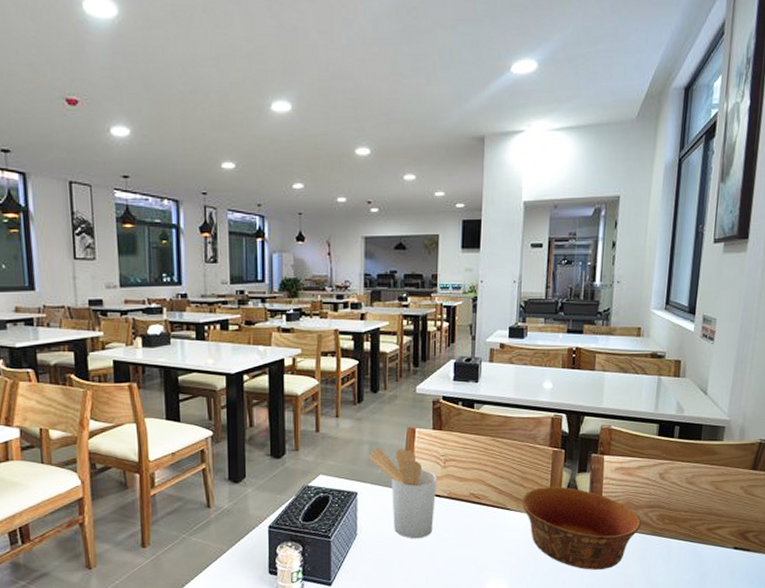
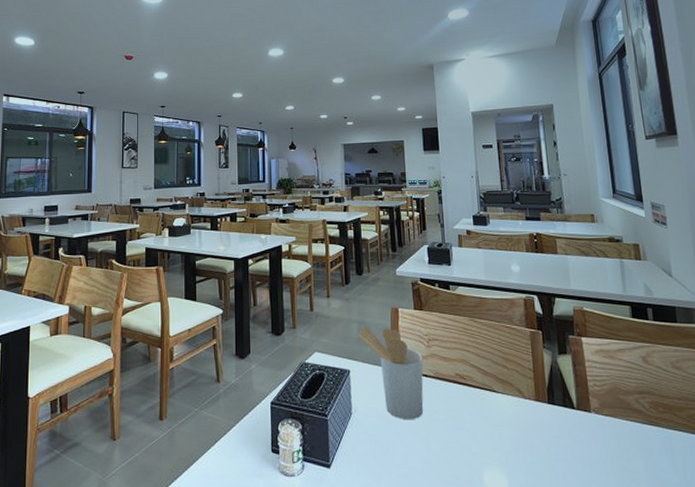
bowl: present [522,486,642,570] -> none [507,369,635,462]

